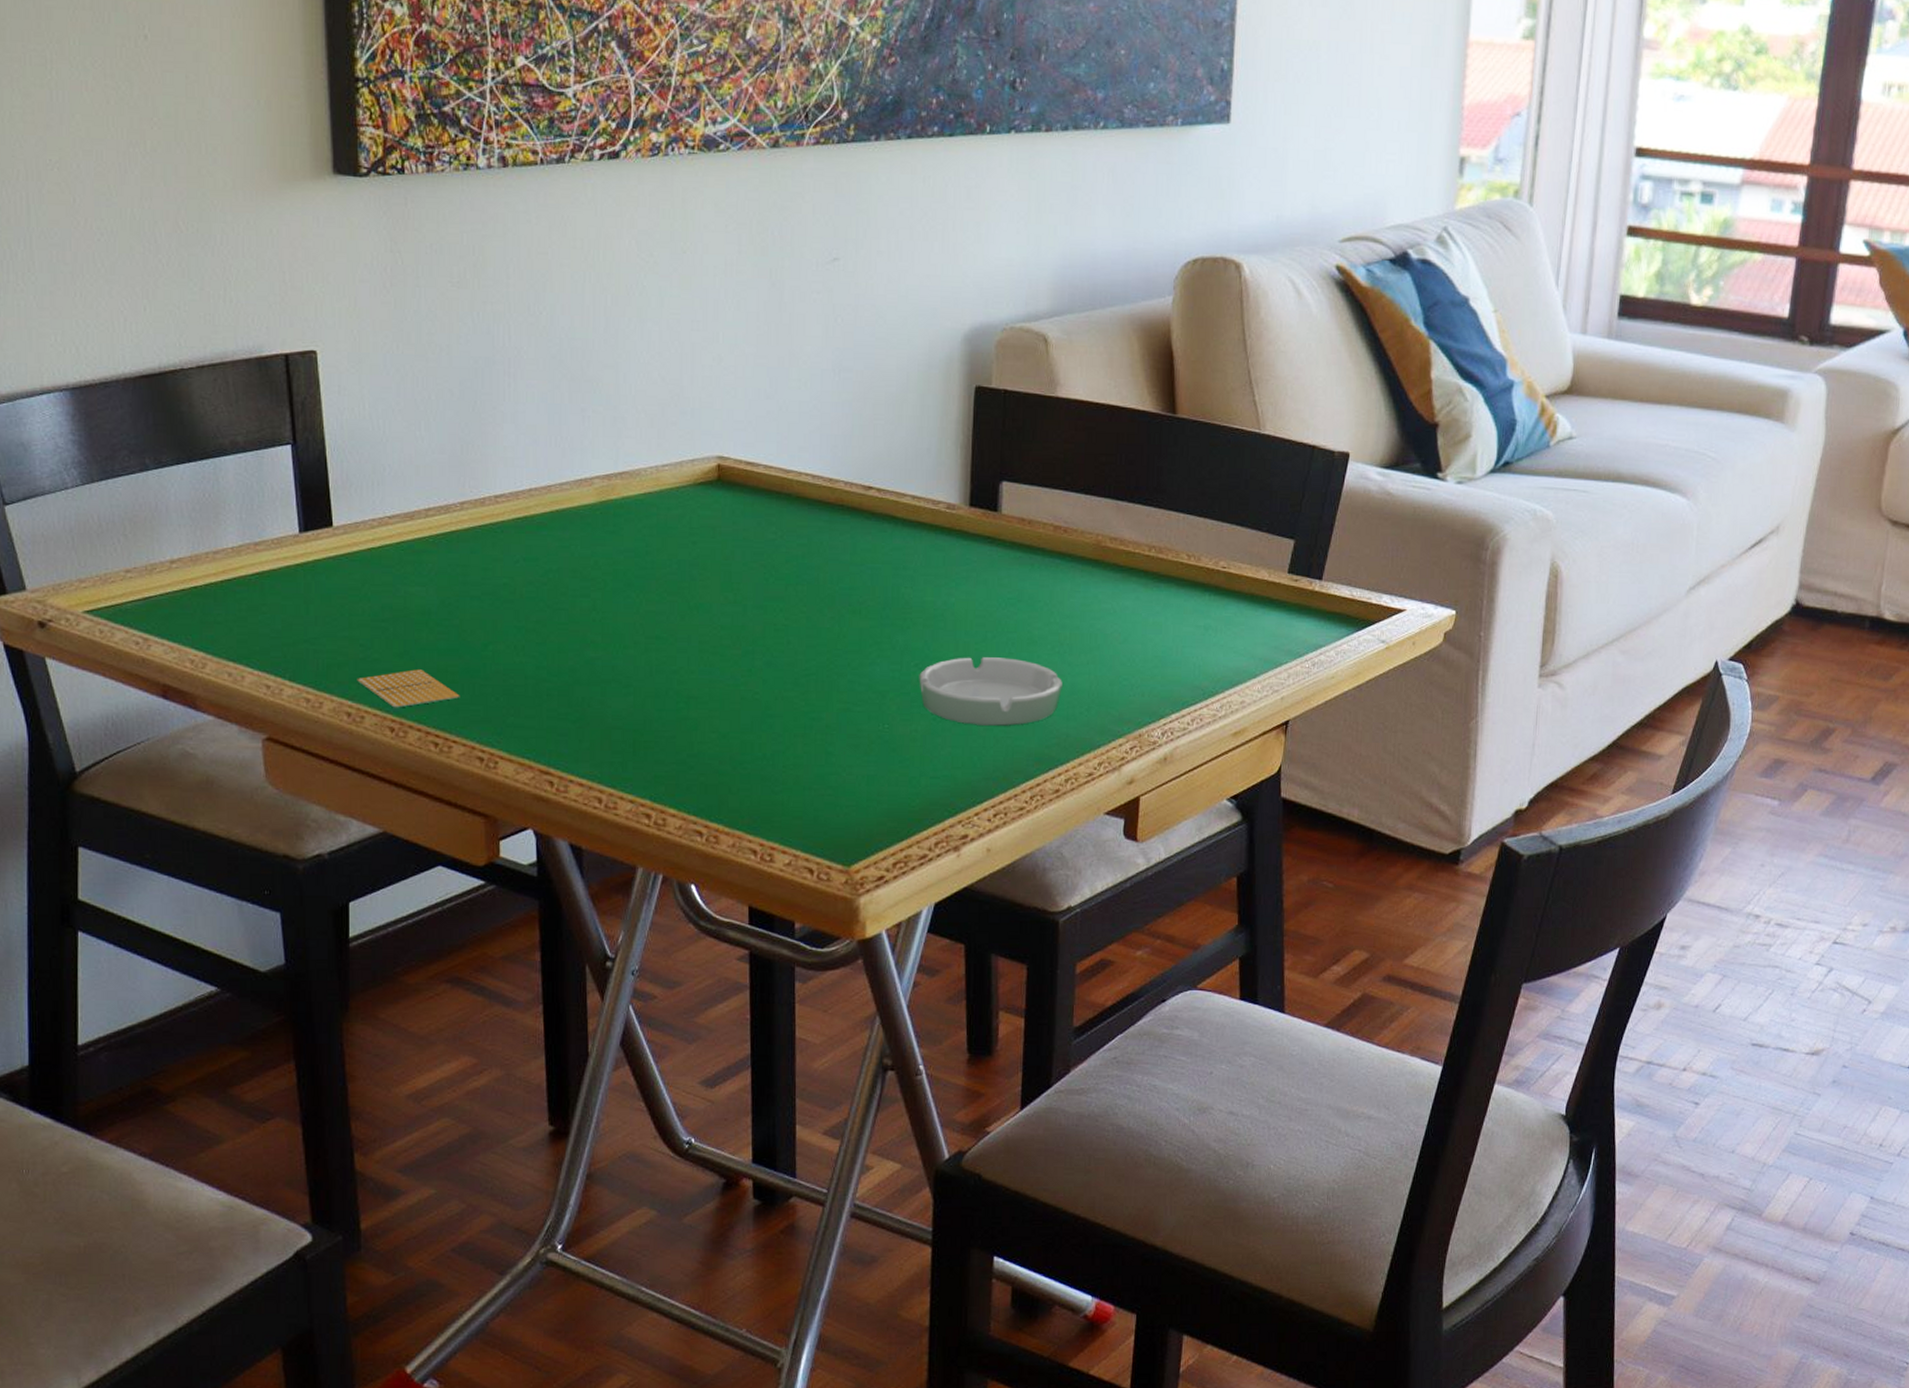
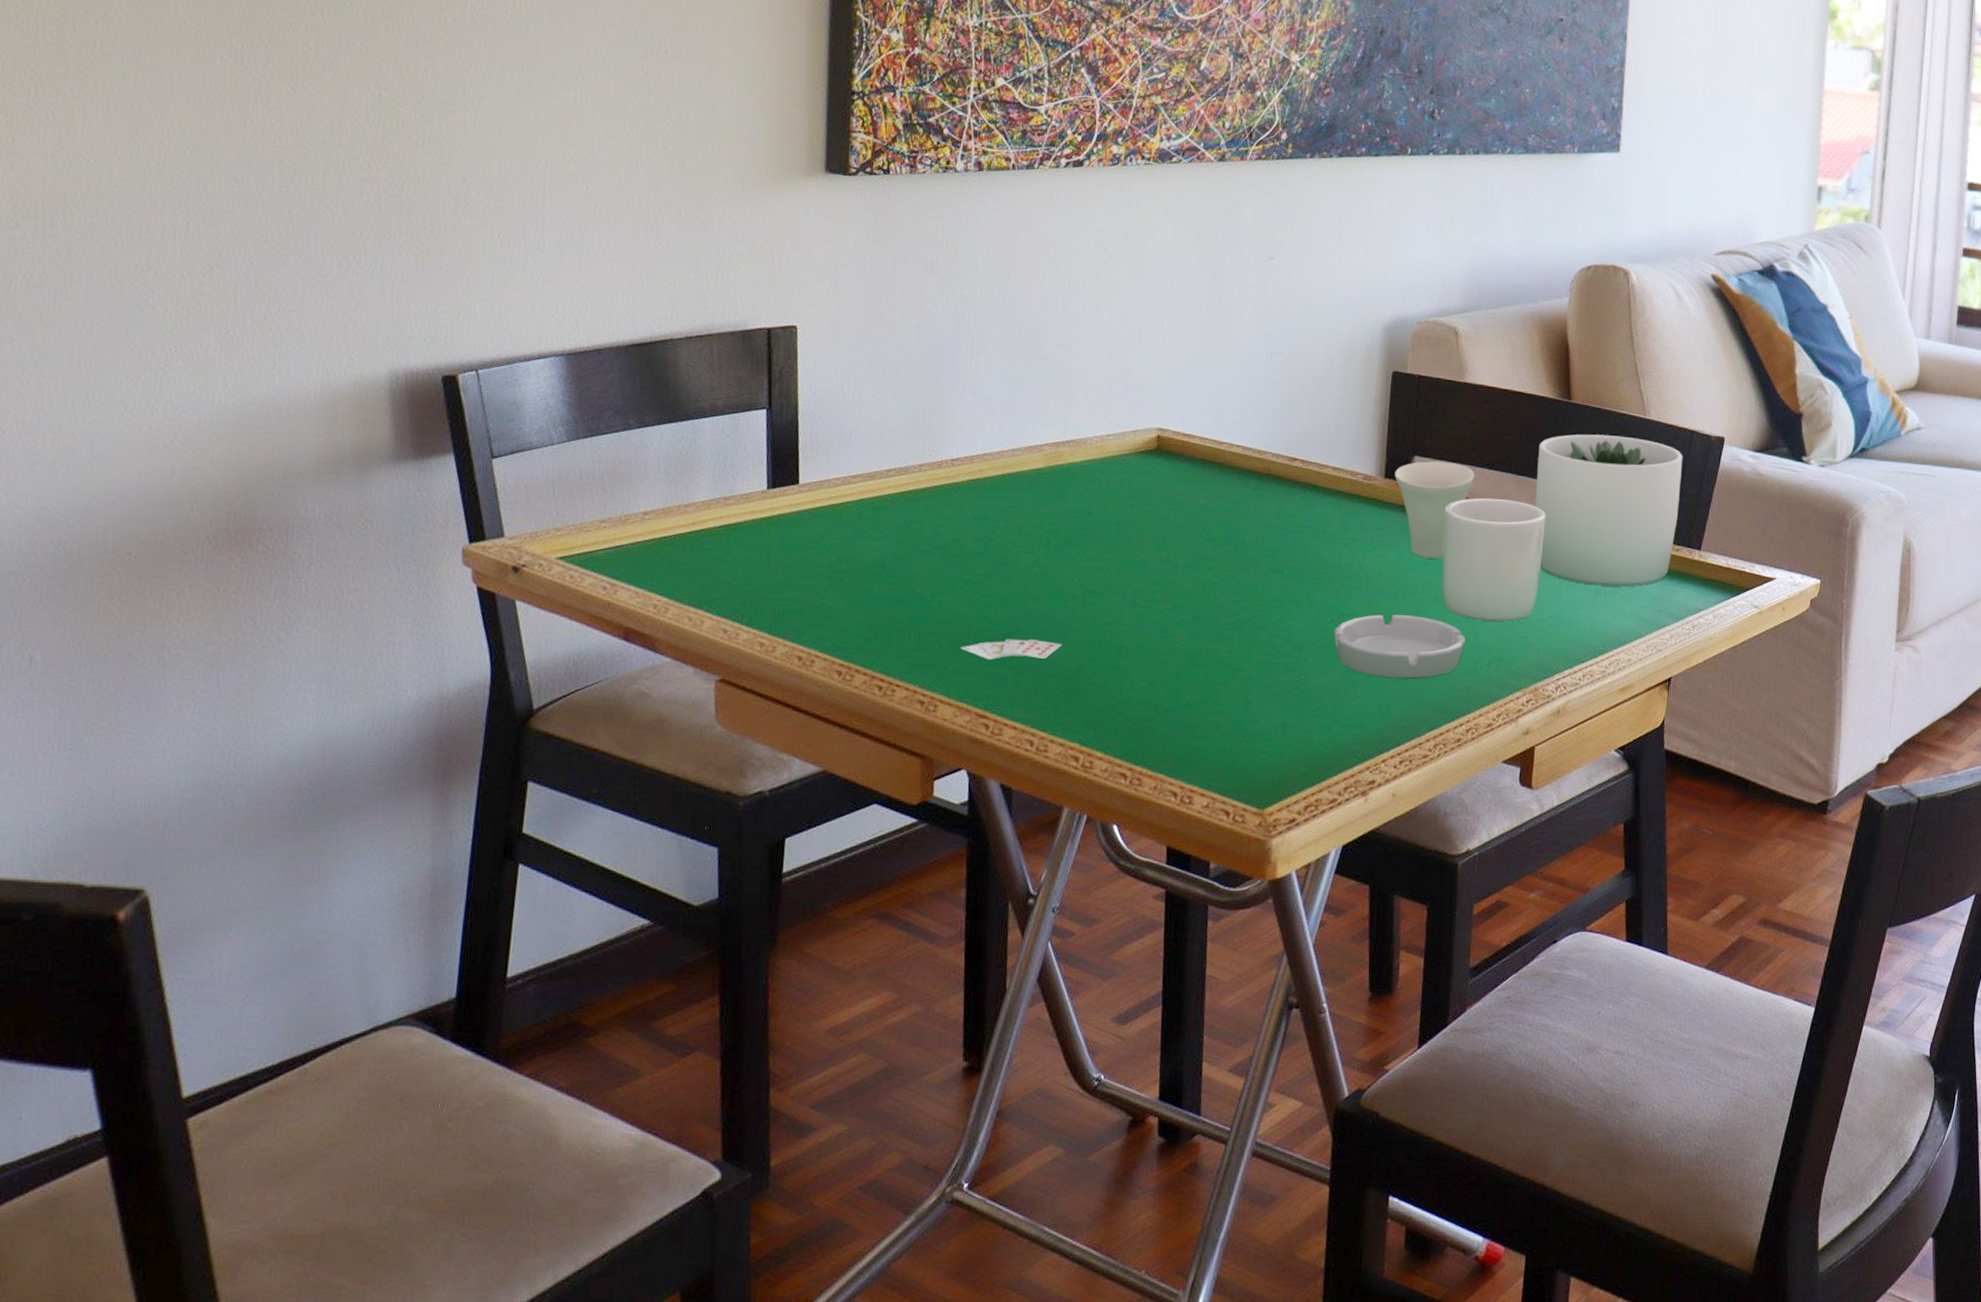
playing card: present [357,669,460,708] -> none [810,617,907,653]
card: none [518,690,626,712] -> present [960,639,1062,659]
cup: none [981,486,1070,595] -> present [1395,461,1475,559]
mug: none [1035,526,1150,662] -> present [1442,497,1546,622]
planter: none [1137,452,1303,622] -> present [1535,434,1683,587]

